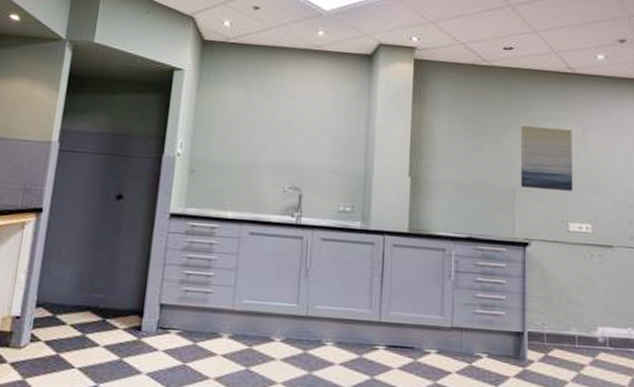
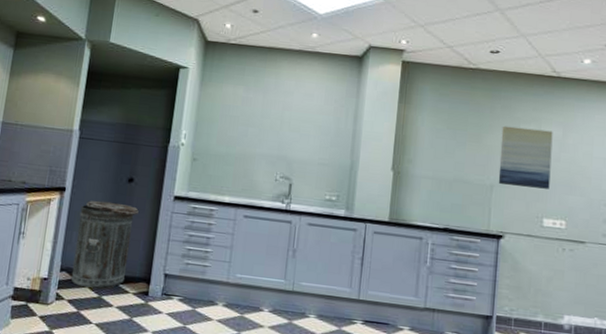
trash can: none [48,221,129,325] -> present [70,200,139,288]

